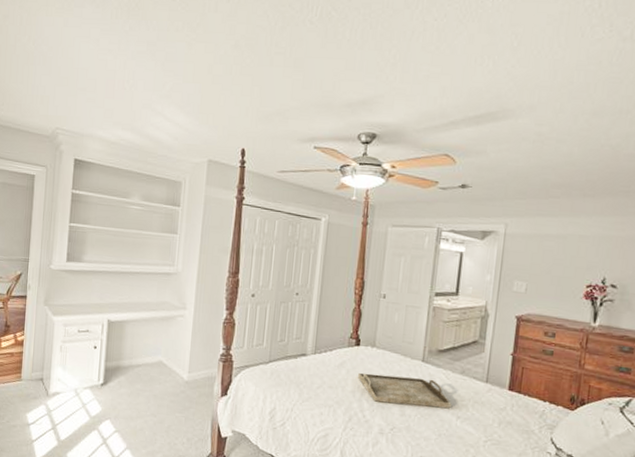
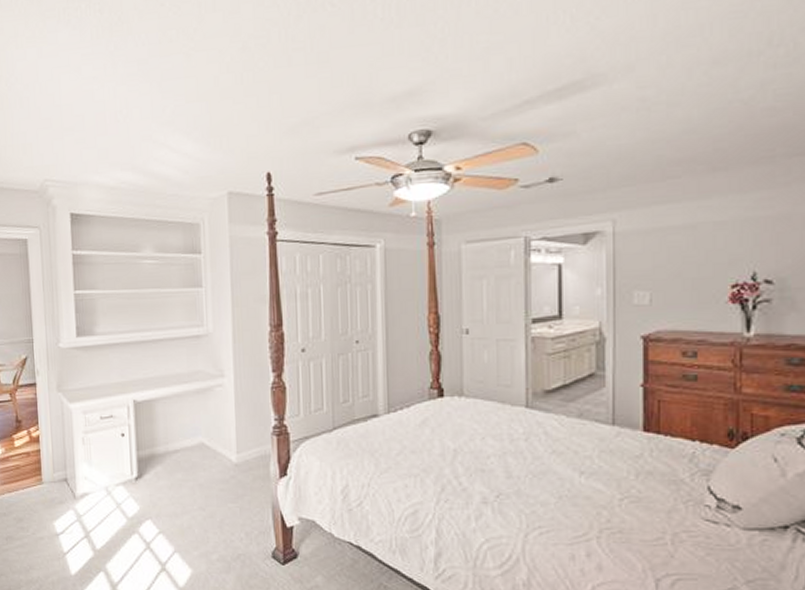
serving tray: present [358,373,452,408] -> none [446,428,571,464]

